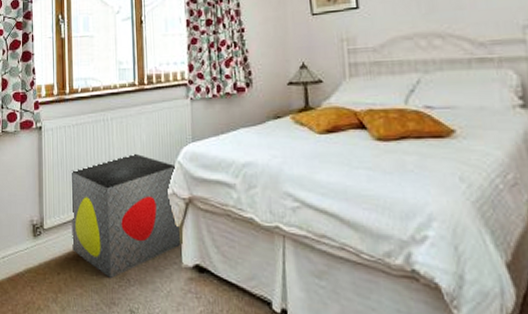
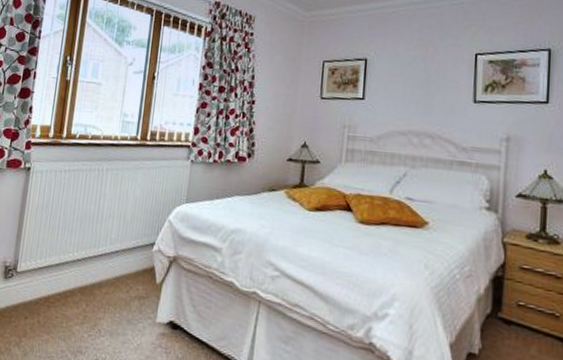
storage bin: present [72,153,181,279] -> none [45,206,167,328]

